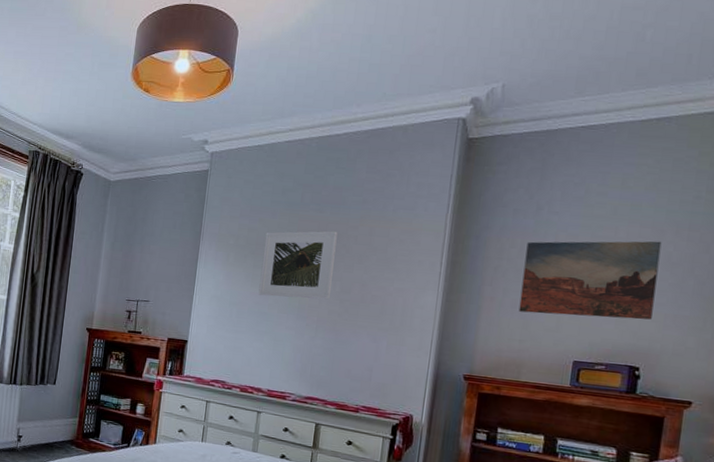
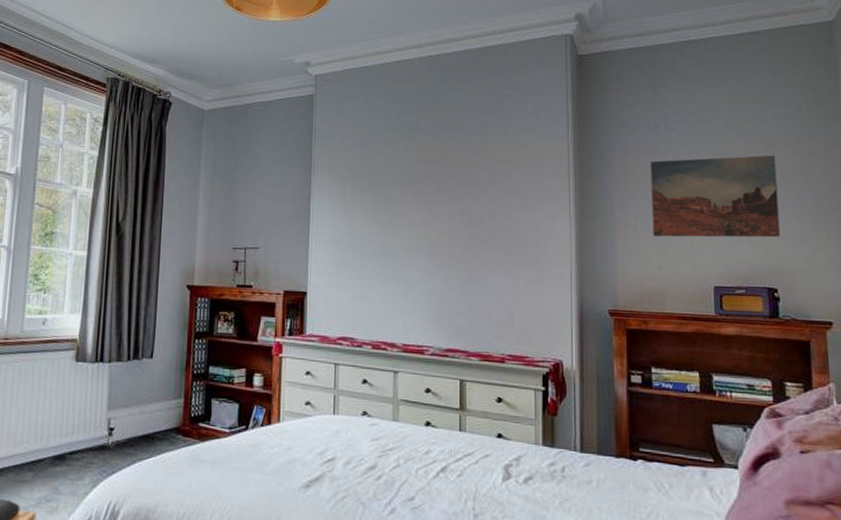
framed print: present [258,231,338,300] -> none [381,157,459,235]

